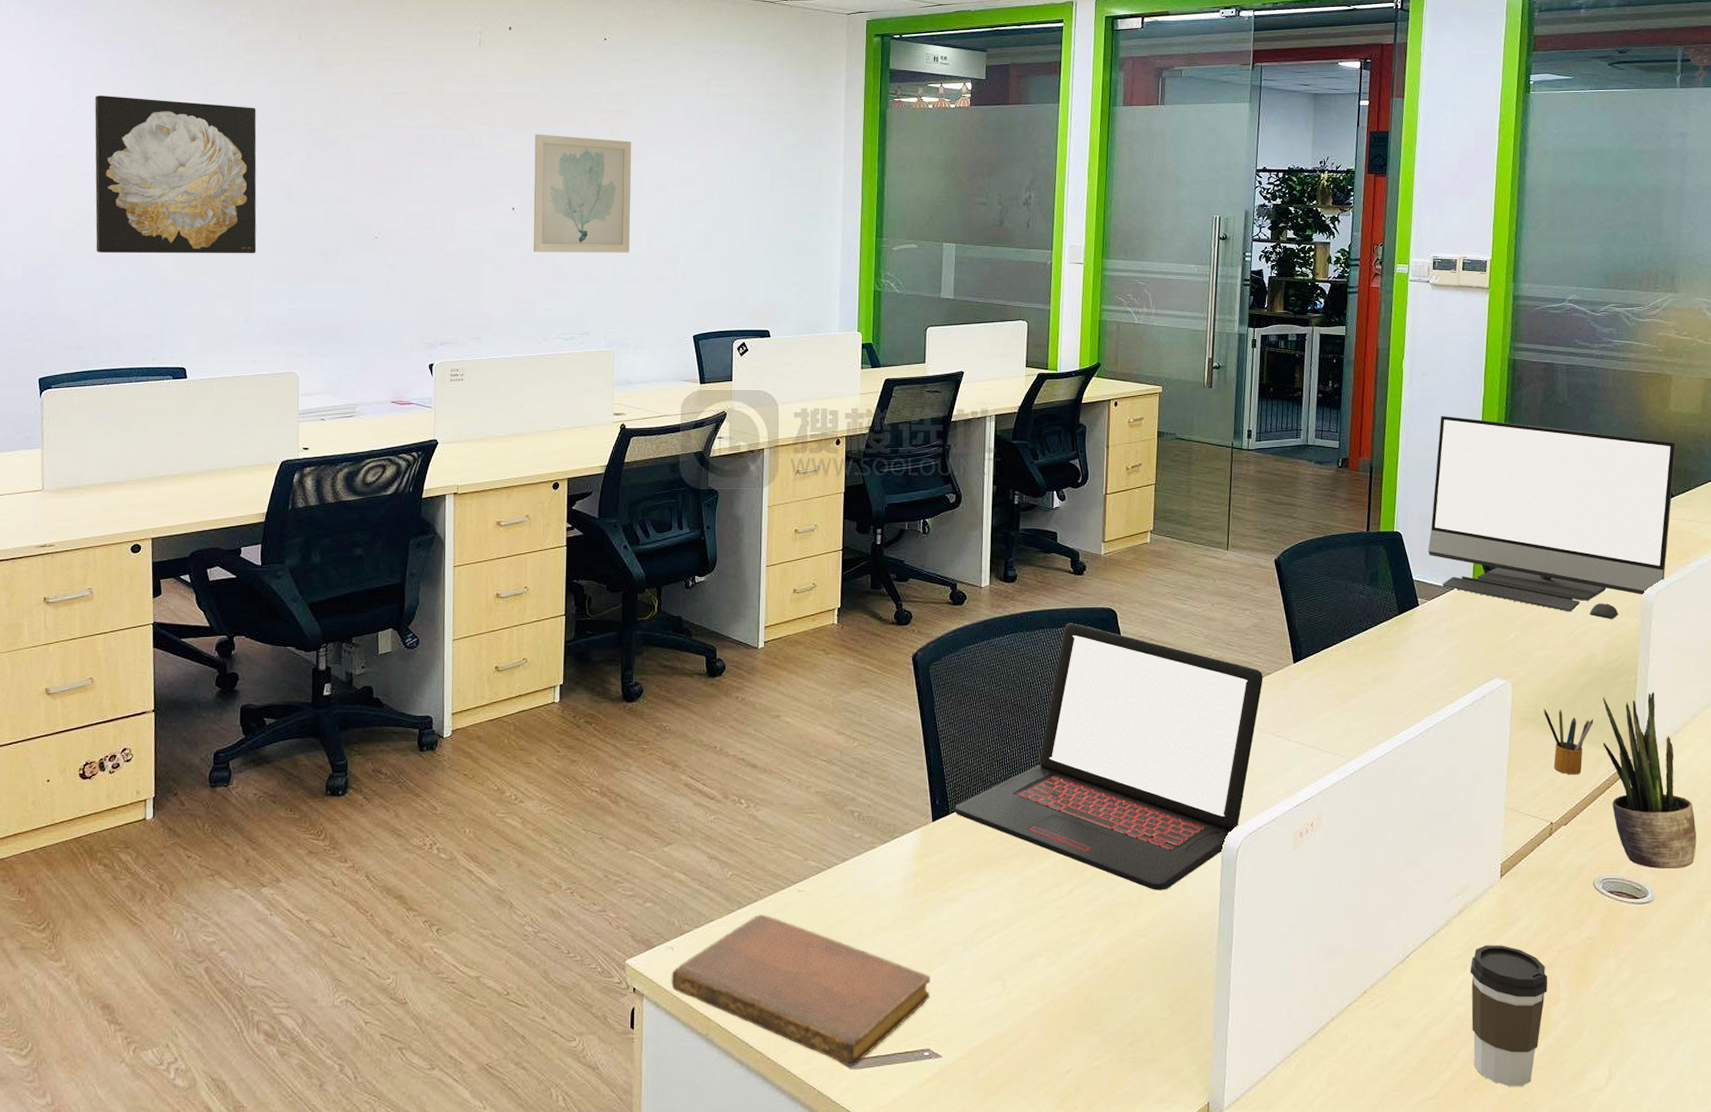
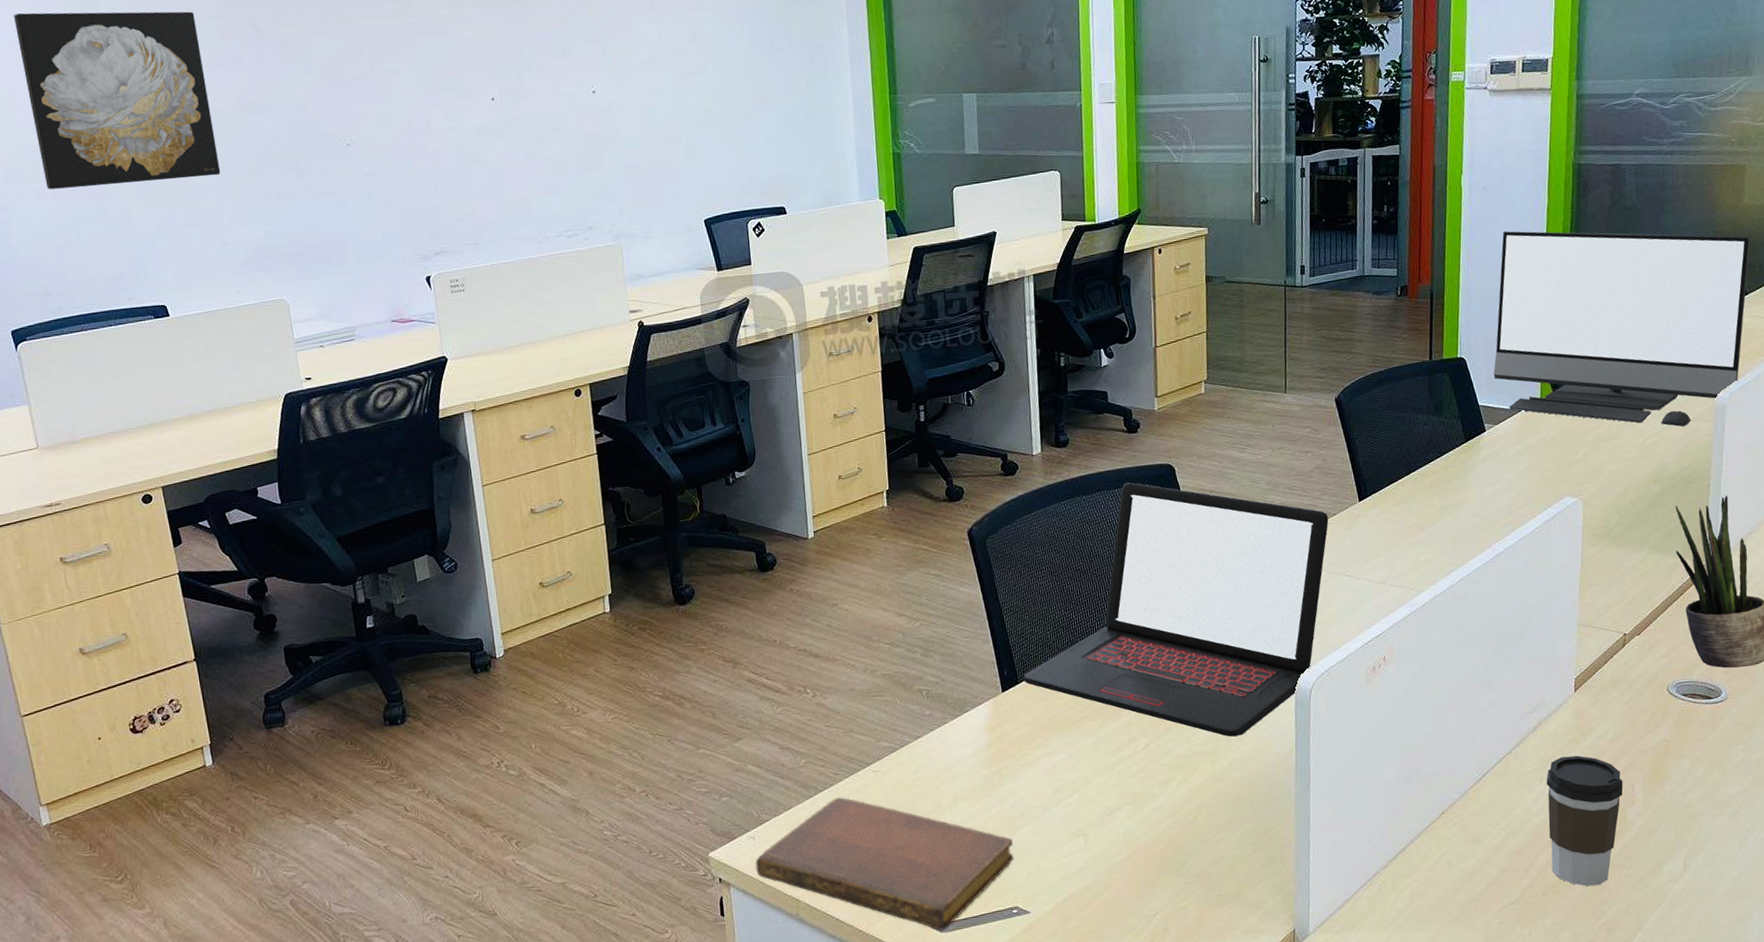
wall art: present [533,134,632,253] -> none [505,11,625,146]
pencil box: present [1543,709,1594,775] -> none [1615,522,1667,586]

